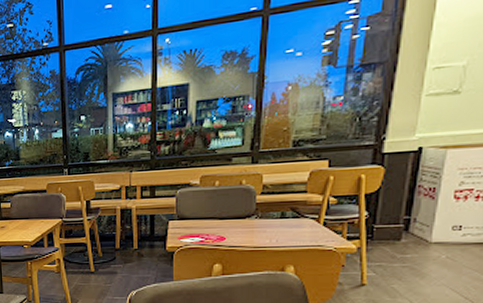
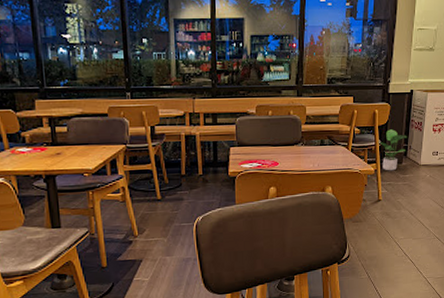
potted plant: none [364,198,410,250] -> present [378,129,407,171]

